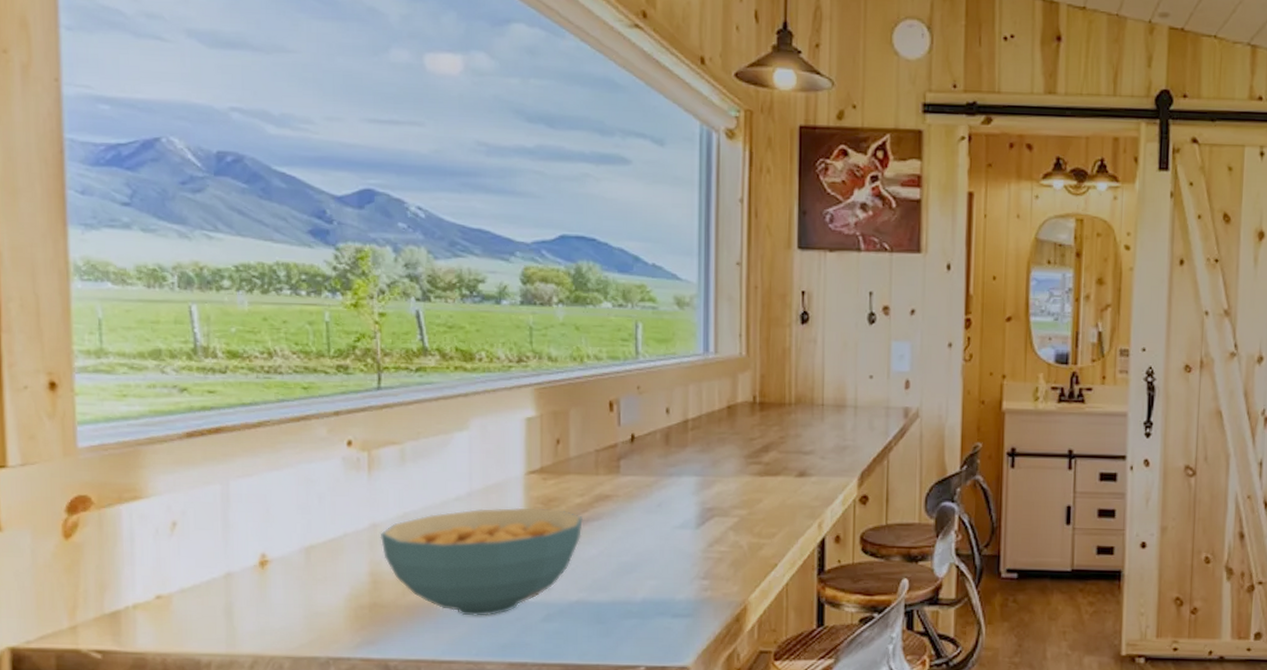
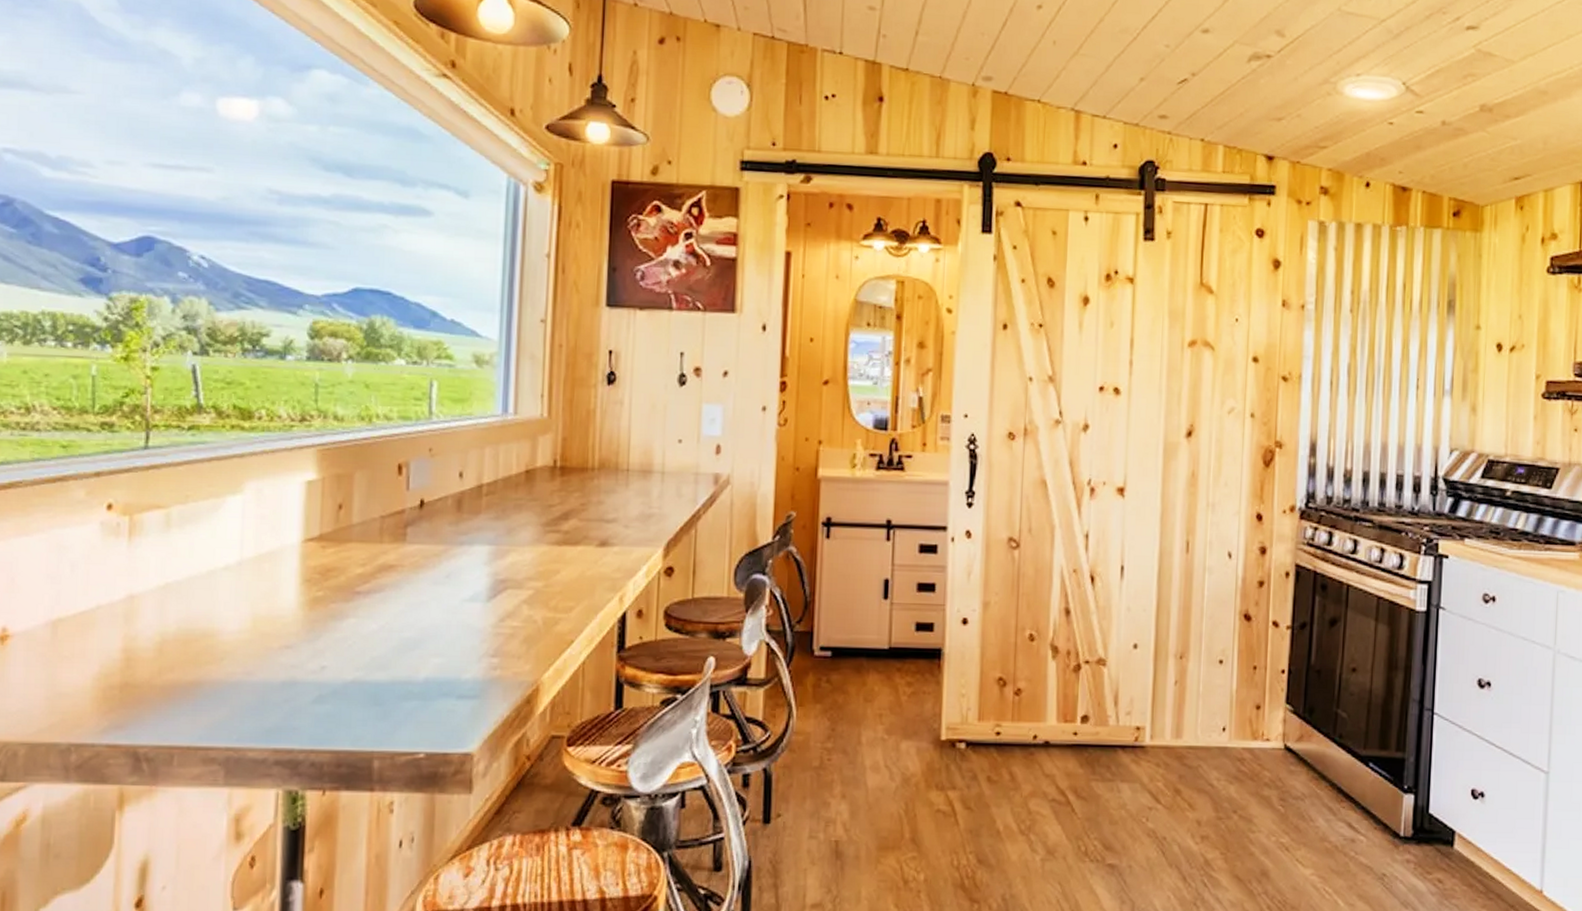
cereal bowl: present [380,507,583,616] -> none [137,578,363,698]

